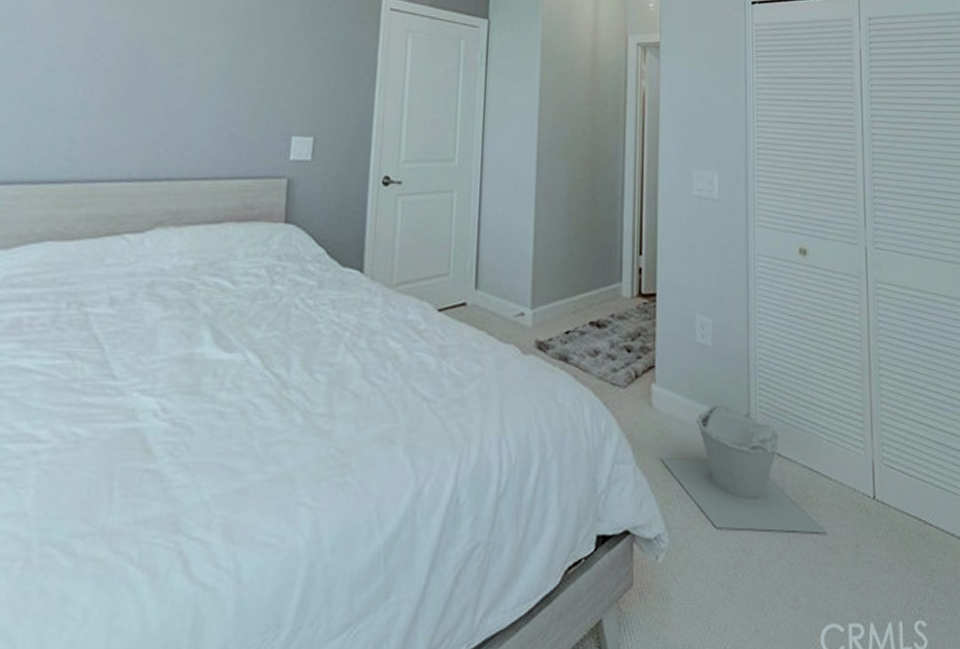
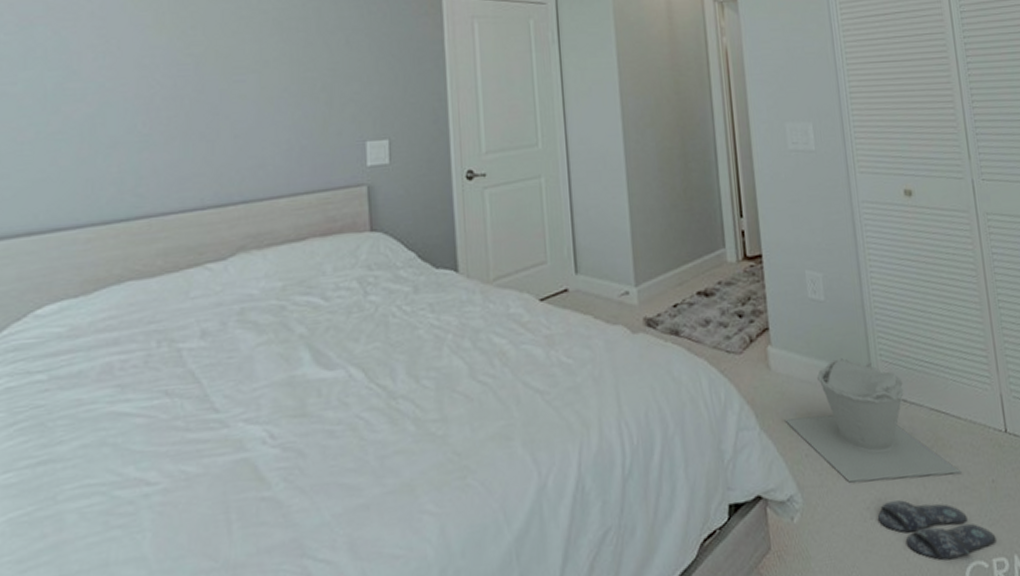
slippers: none [741,553,854,619] -> present [878,500,996,561]

